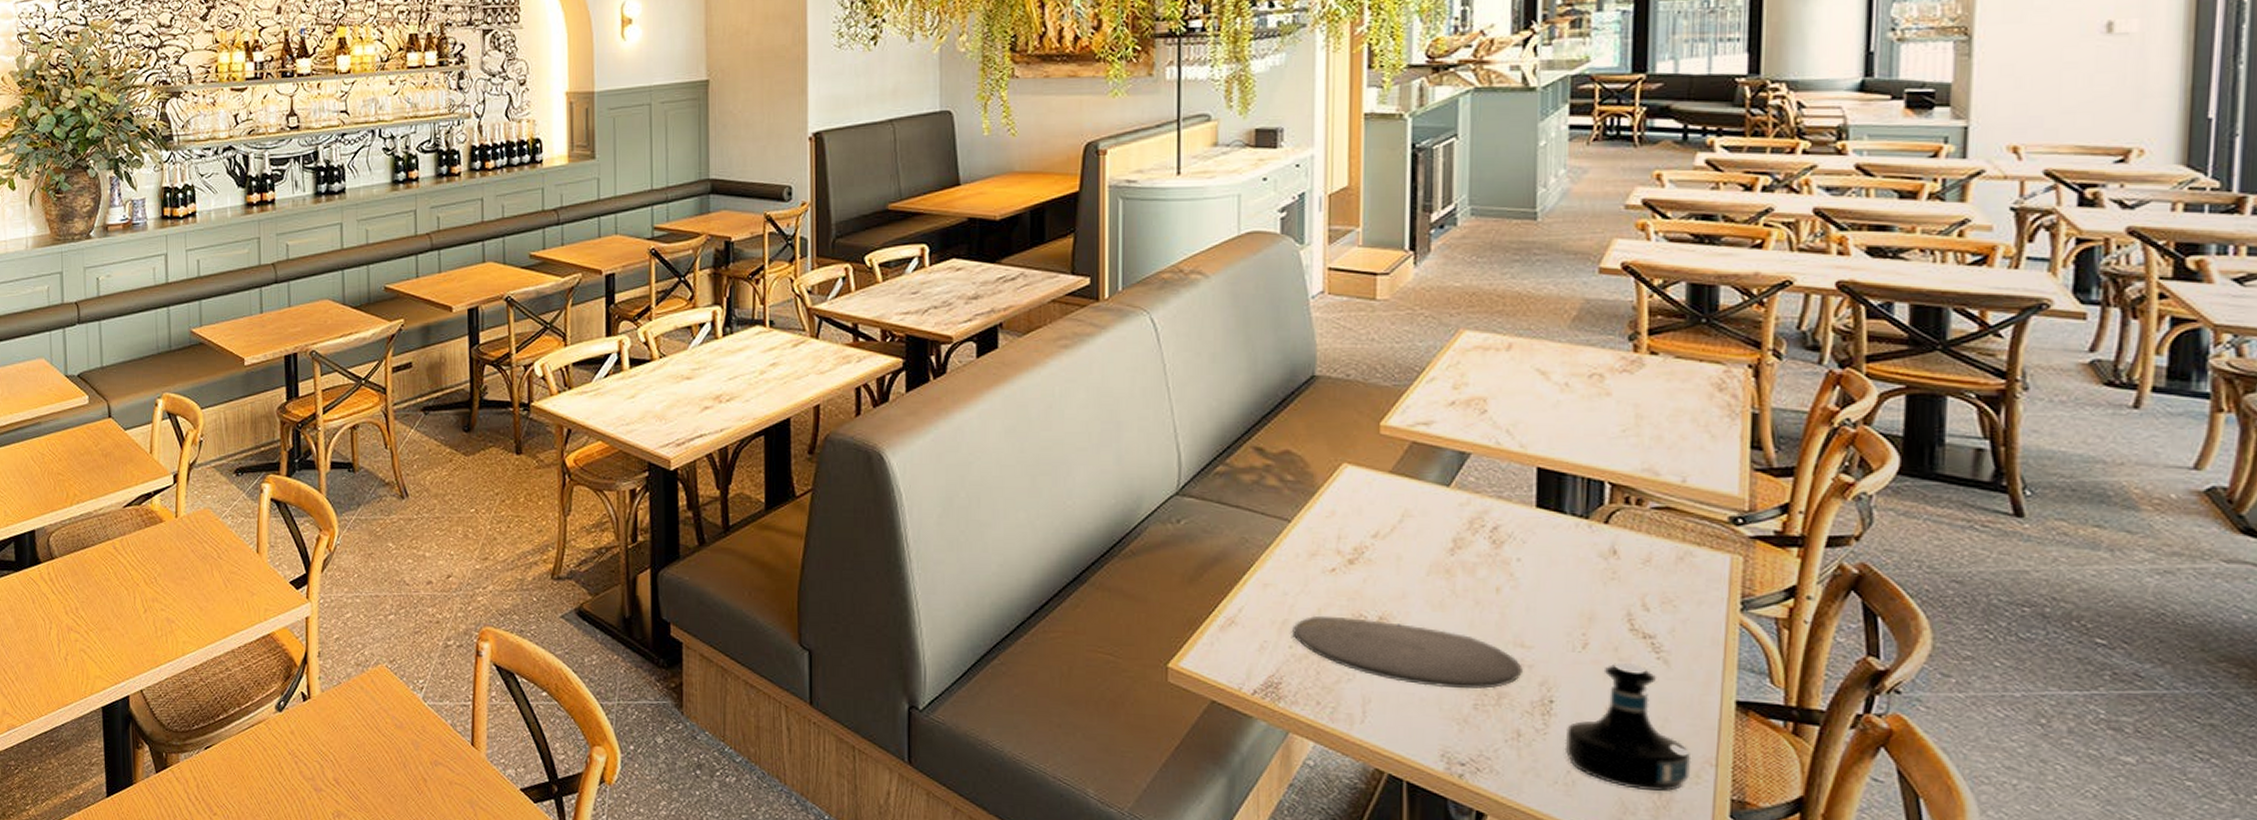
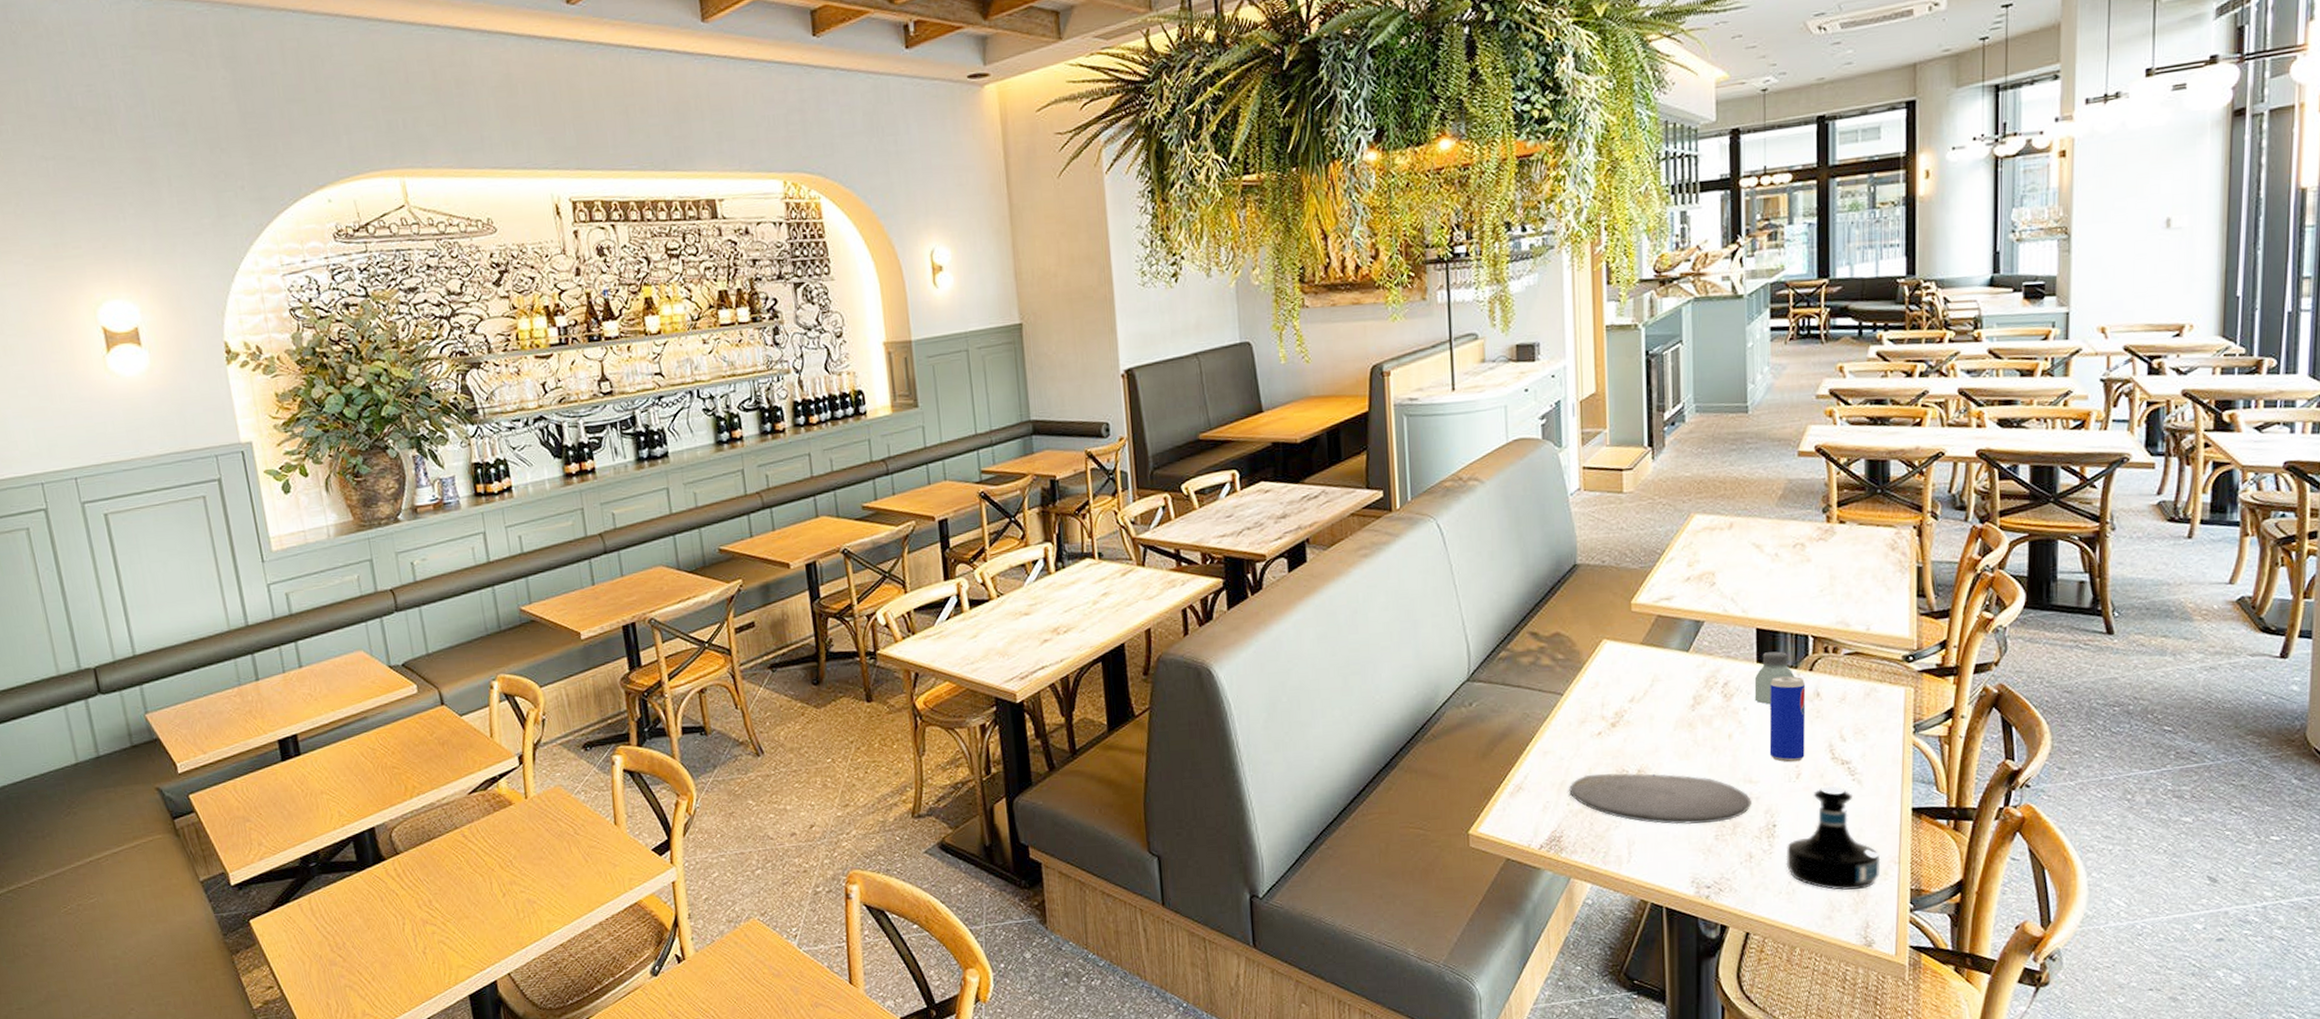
saltshaker: none [1531,496,1586,558] -> present [1754,651,1795,705]
beverage can: none [1548,527,1599,629] -> present [1769,676,1806,763]

